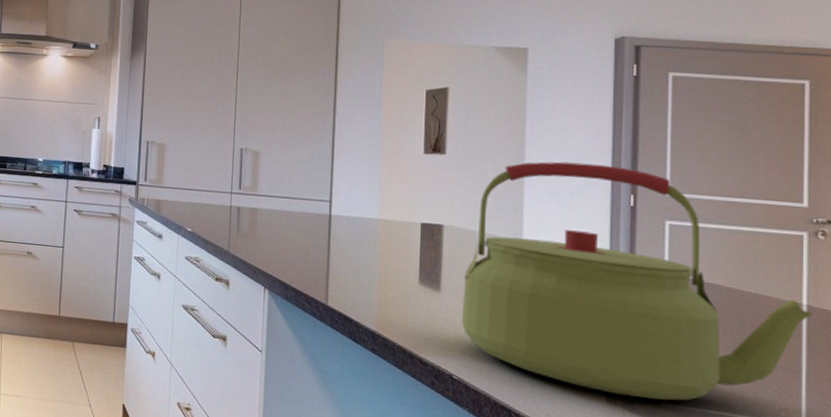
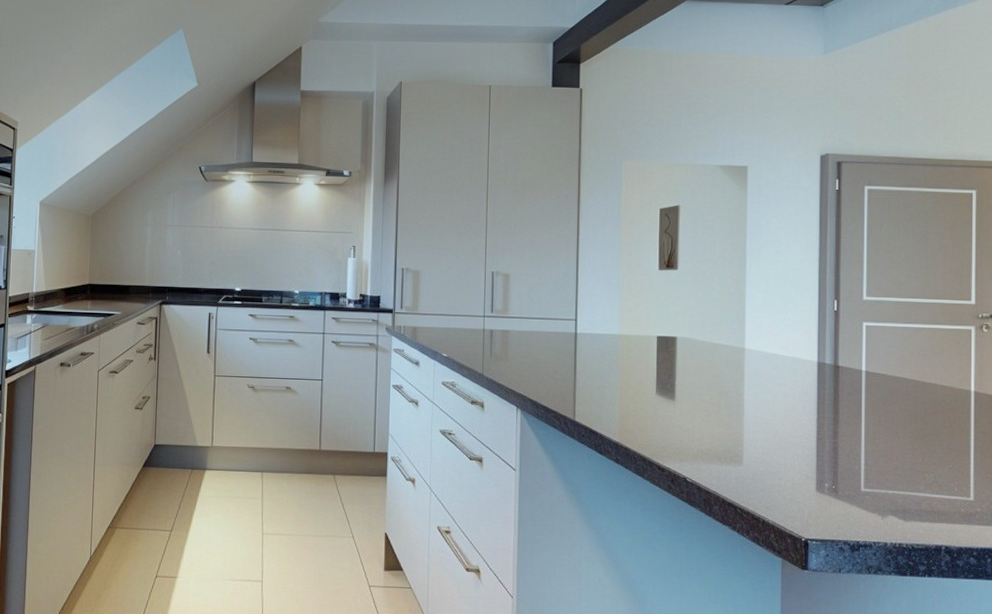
kettle: present [461,161,814,401] -> none [693,272,979,486]

